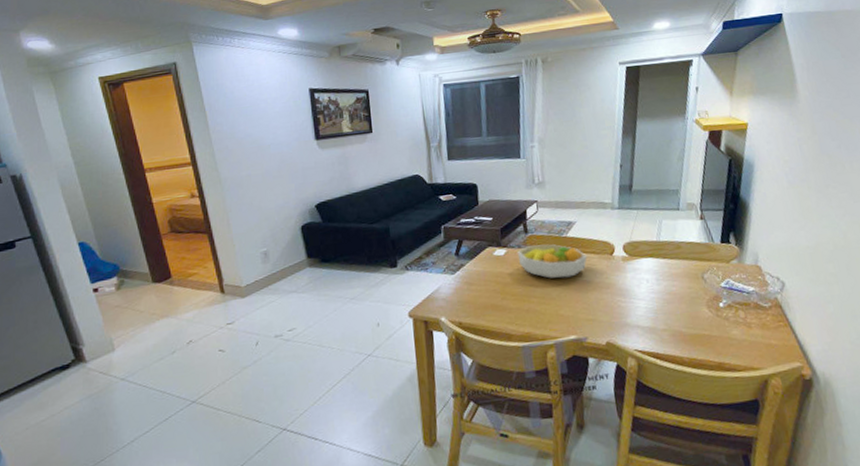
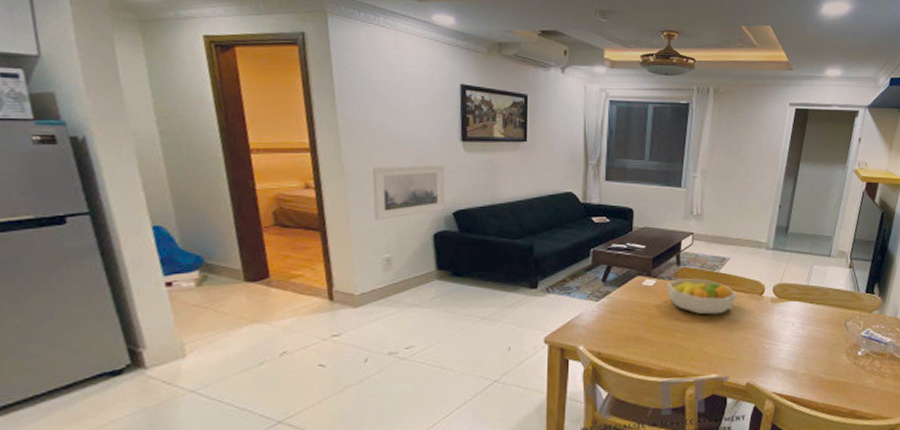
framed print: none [243,163,308,219] -> present [372,164,445,220]

